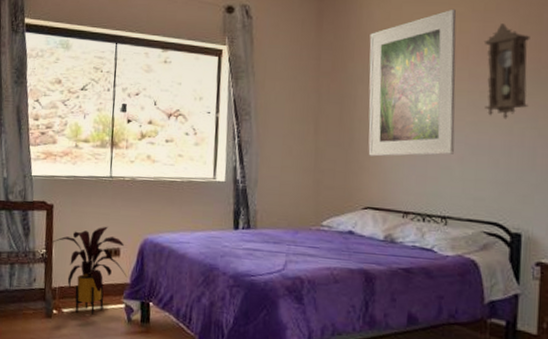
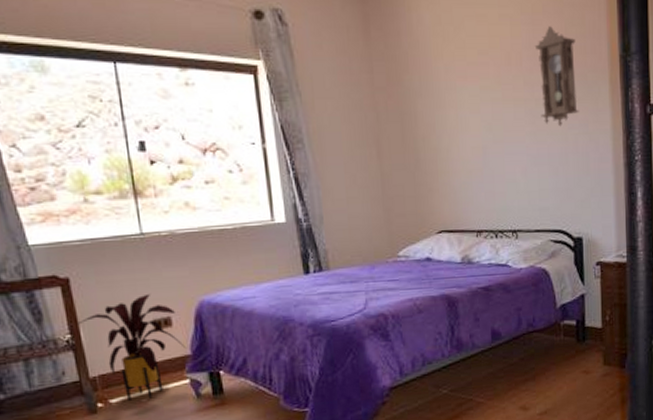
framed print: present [368,9,457,157] -> none [422,11,517,177]

